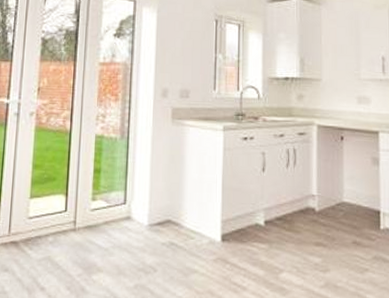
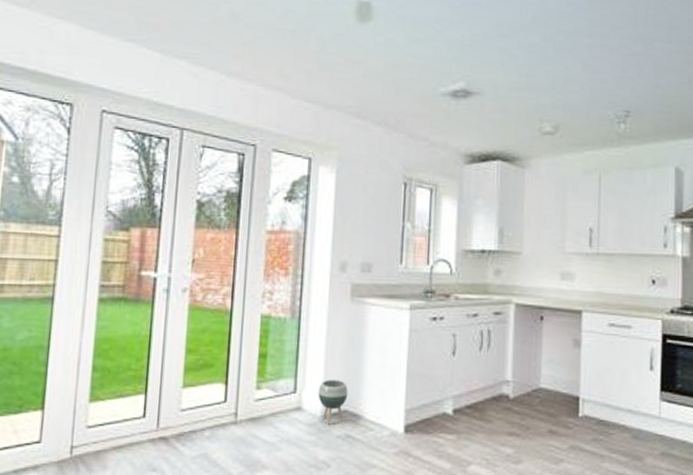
planter: none [145,192,171,234] -> present [318,380,348,426]

